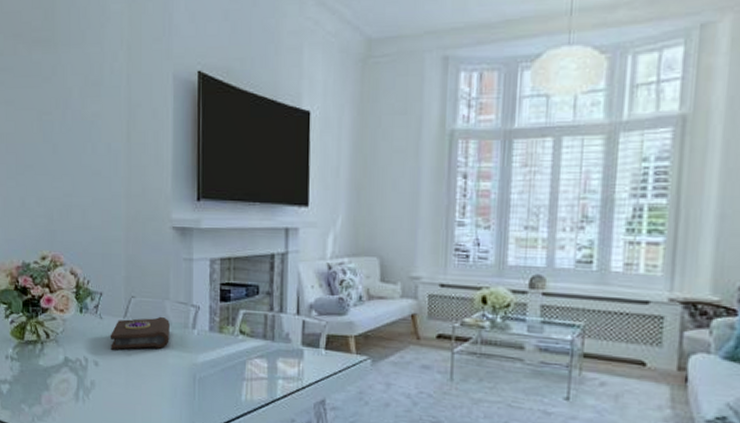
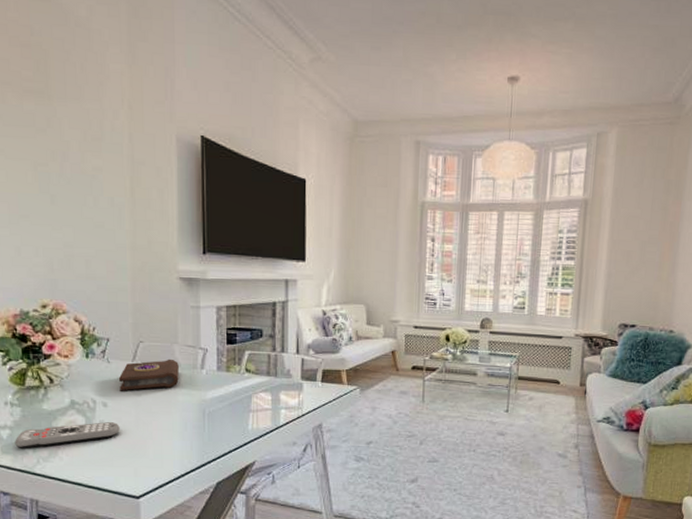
remote control: none [13,382,110,406] -> present [15,422,120,450]

